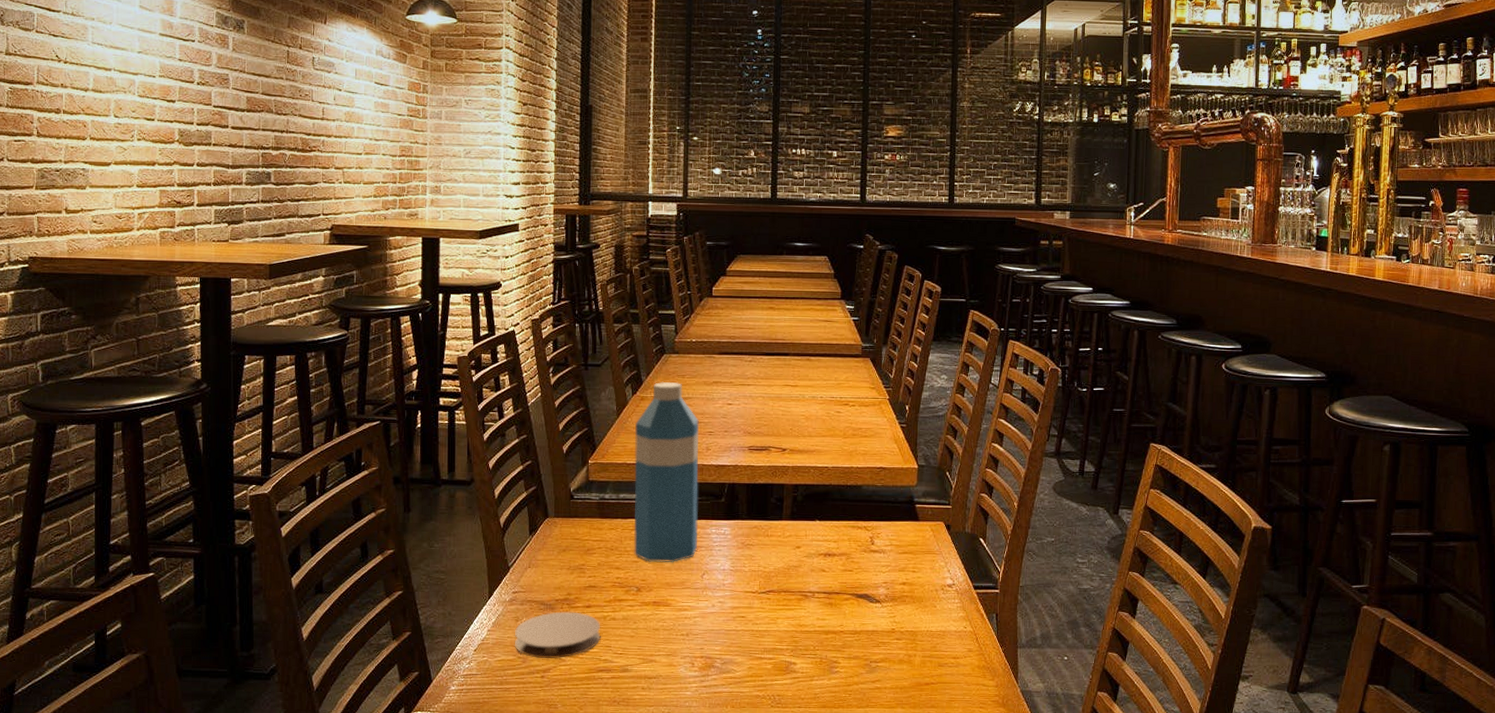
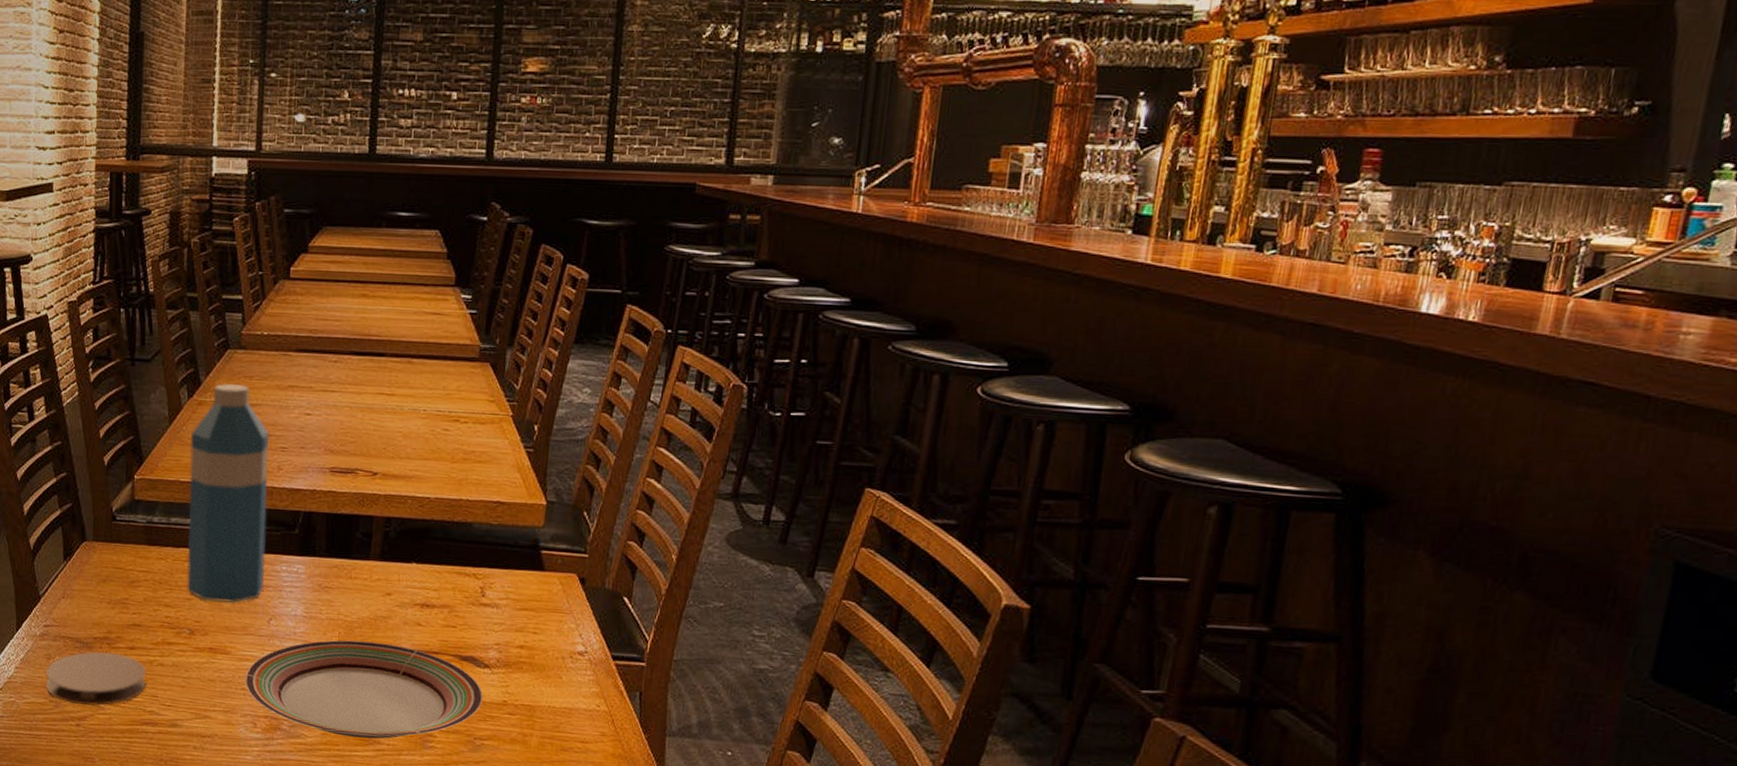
plate: none [683,587,876,669] -> present [244,640,484,739]

